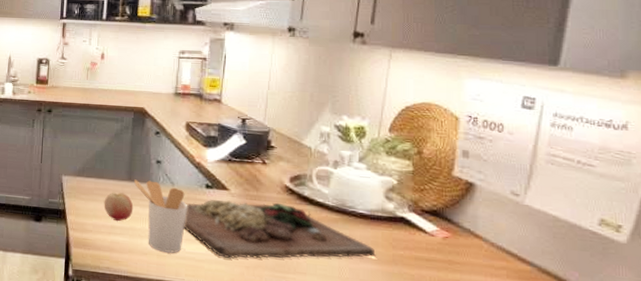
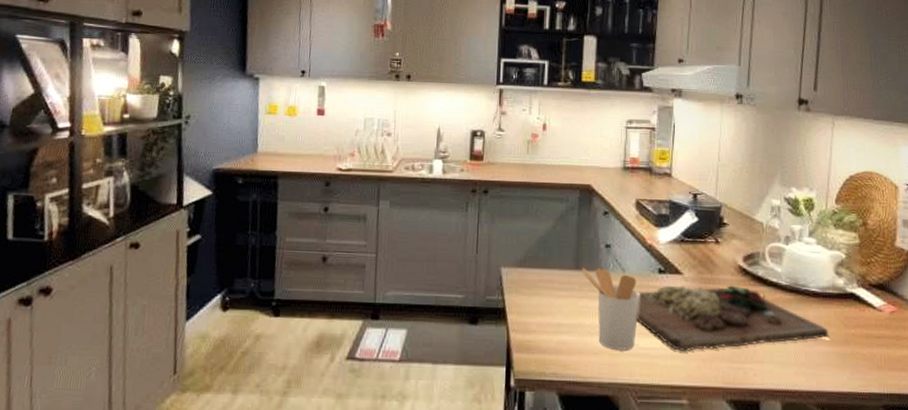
fruit: present [104,192,134,222] -> none [549,283,582,318]

